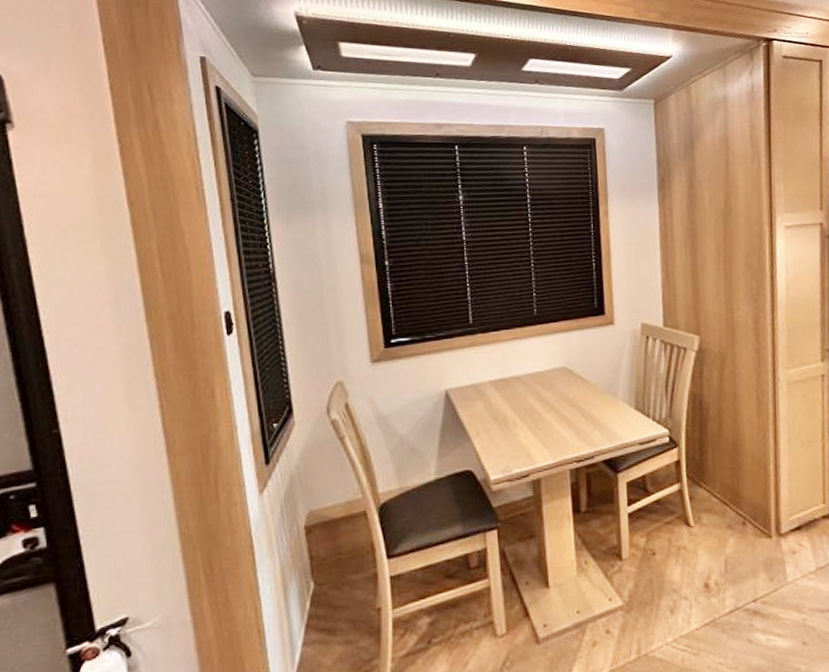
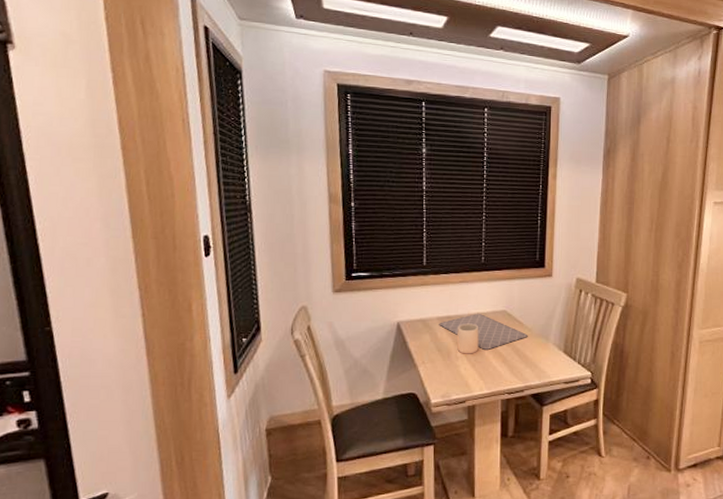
placemat: none [492,373,593,414] -> present [439,314,528,350]
mug: none [513,384,539,421] -> present [457,323,479,354]

